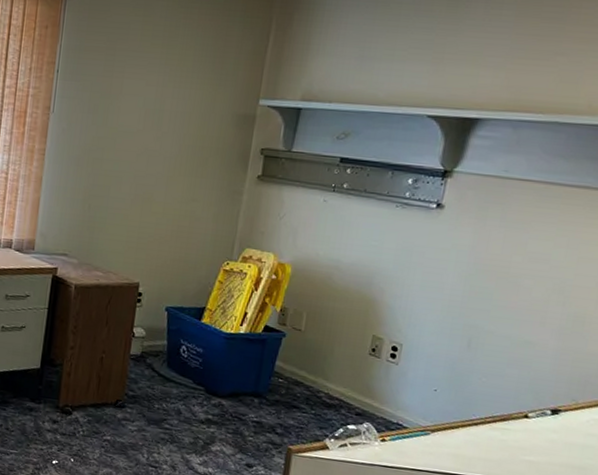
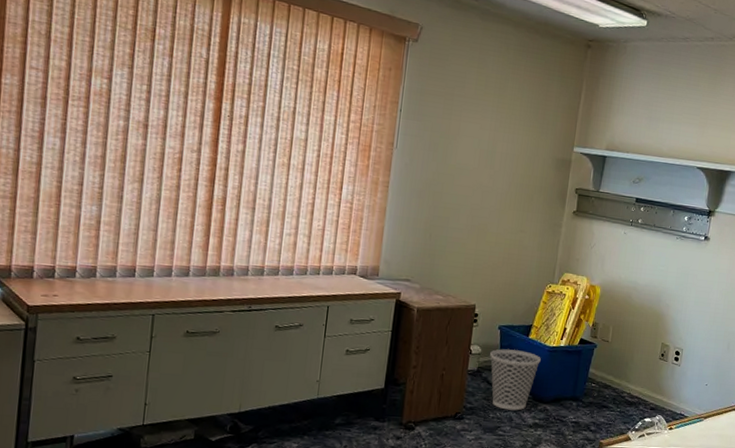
wastebasket: none [155,333,216,403] -> present [490,349,541,411]

